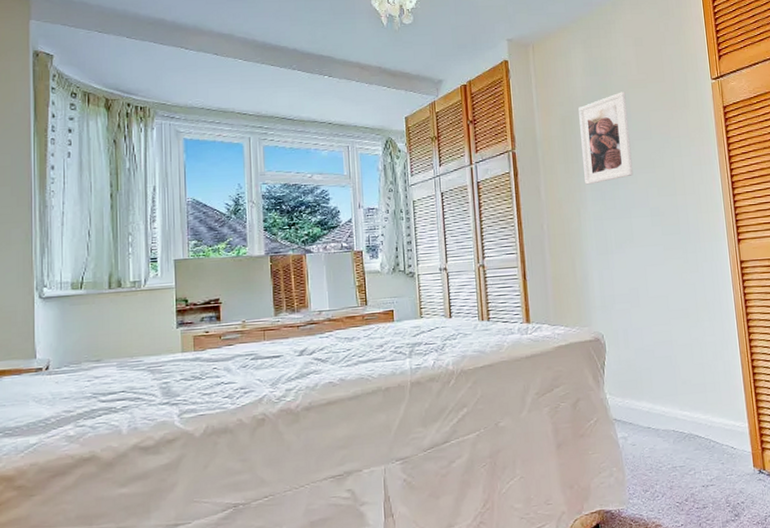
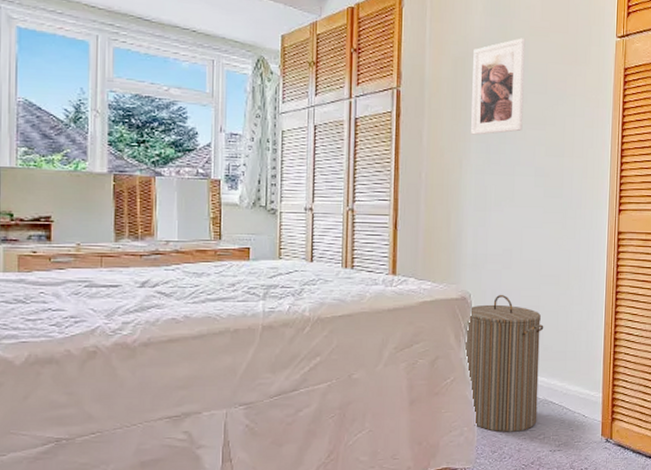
laundry hamper: none [602,332,685,471] -> present [464,294,544,433]

